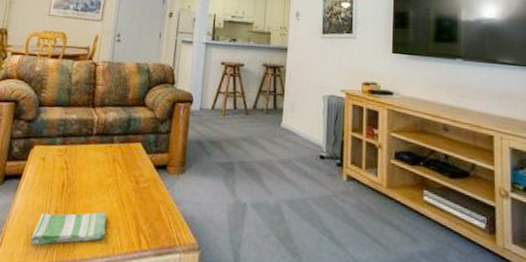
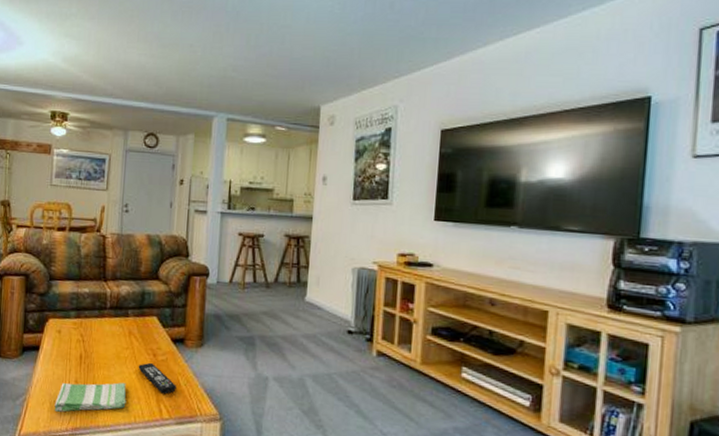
remote control: none [120,190,157,224] -> present [138,362,177,394]

